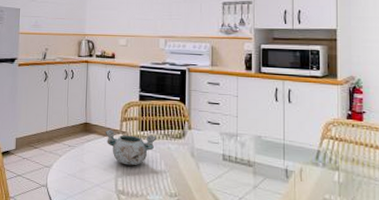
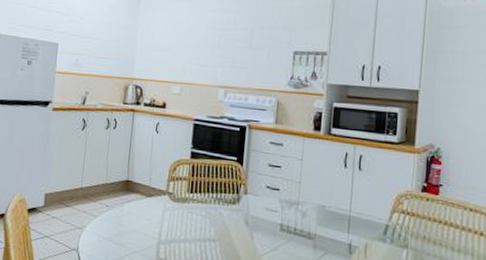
decorative bowl: present [105,129,156,166] -> none [148,189,207,232]

